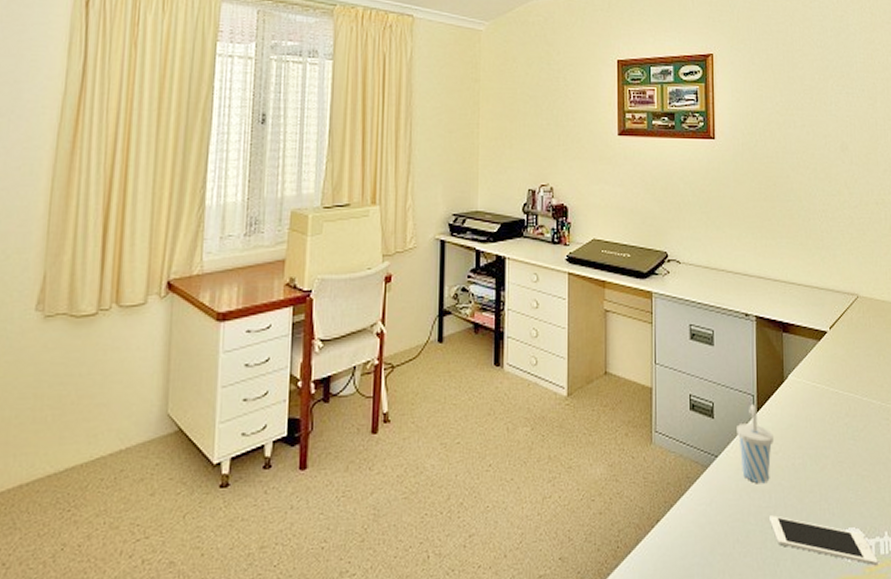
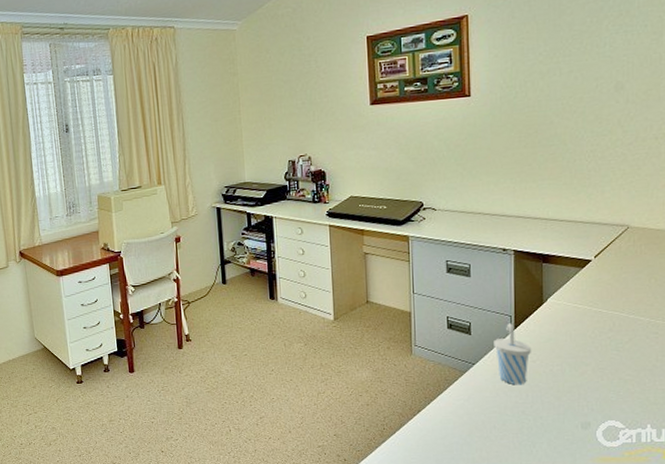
cell phone: present [770,515,878,566] -> none [526,409,638,451]

